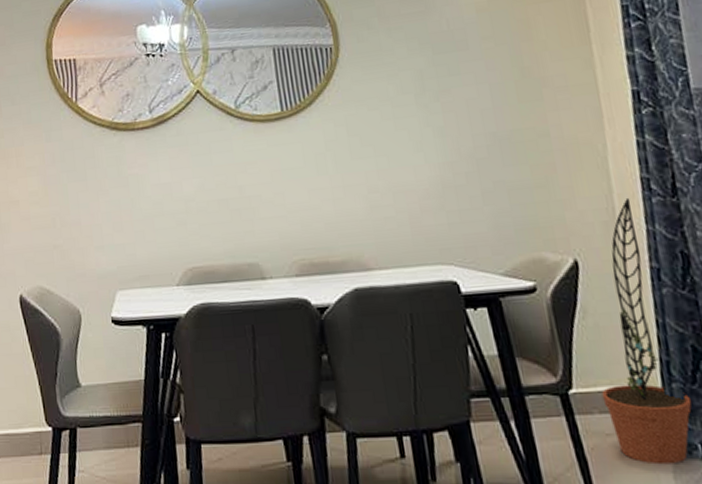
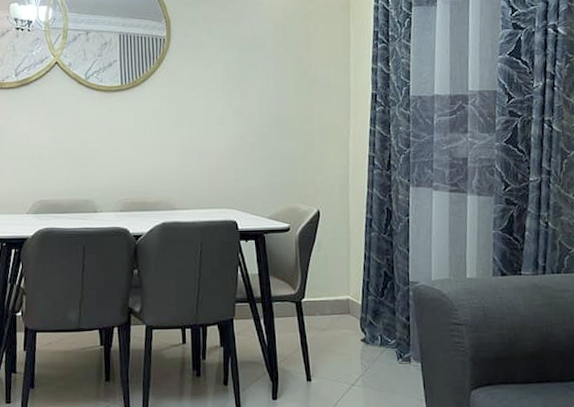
decorative plant: present [601,197,692,465] -> none [323,169,379,349]

